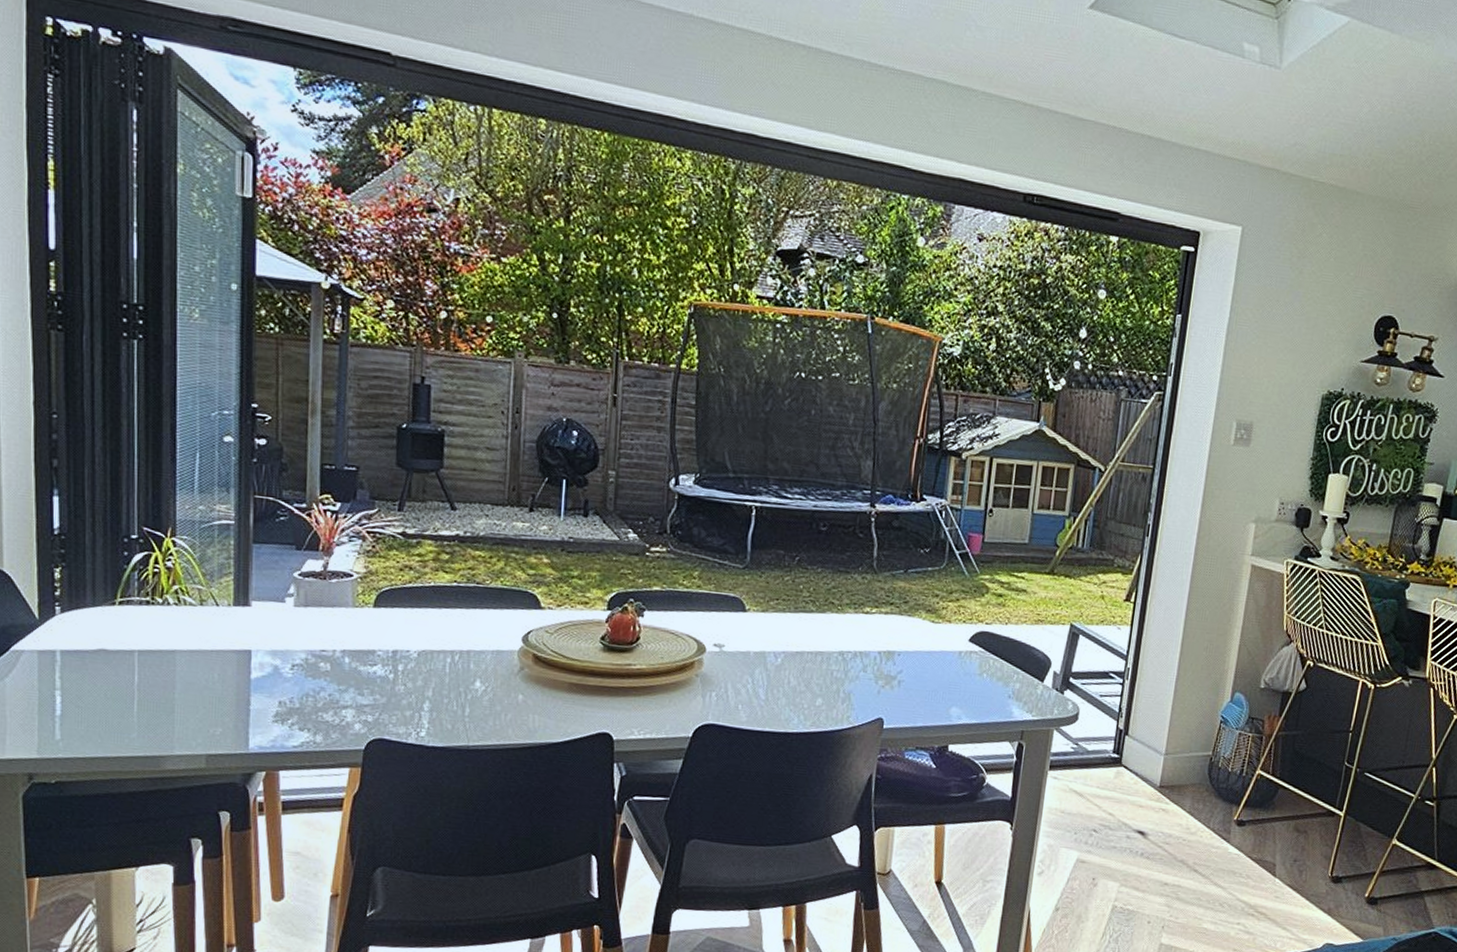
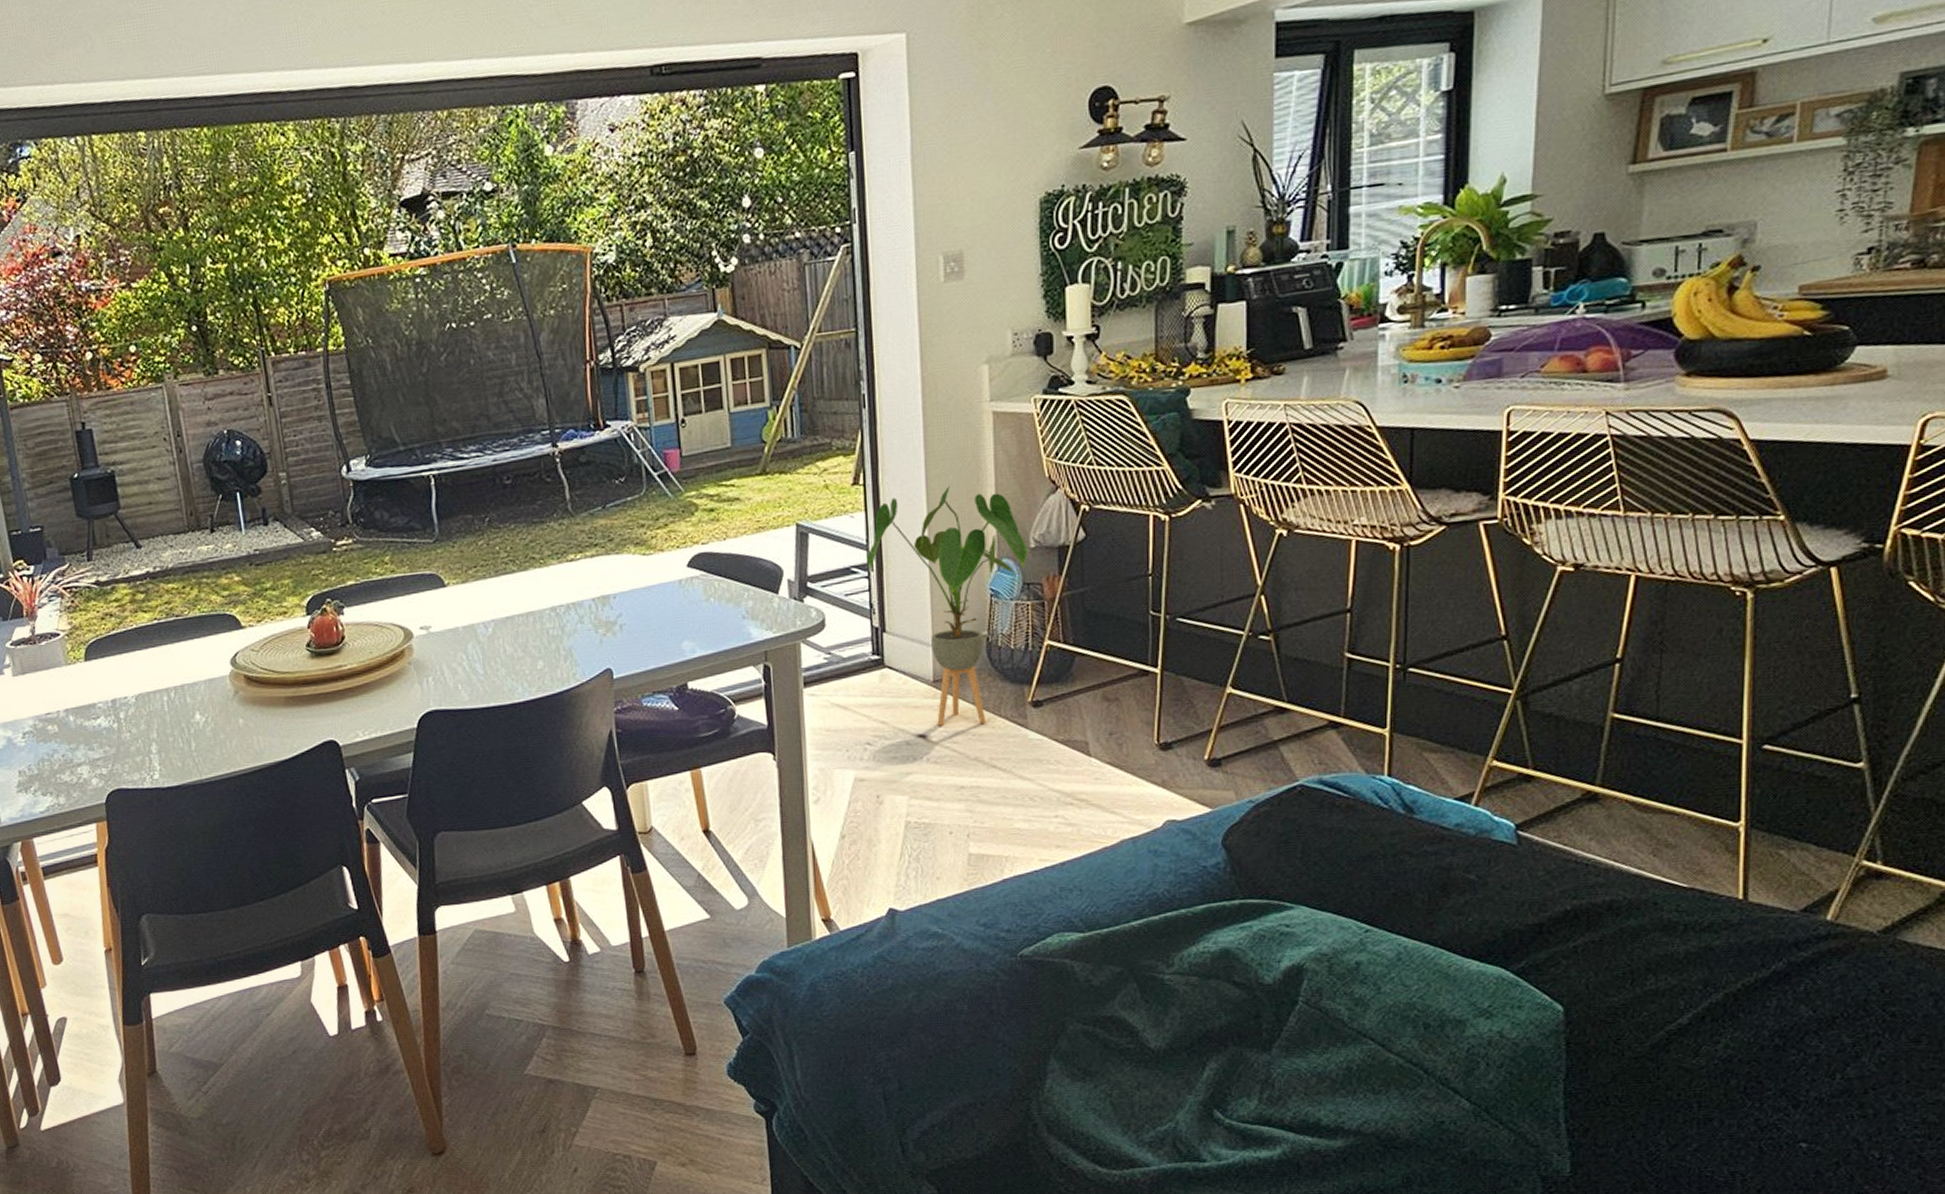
house plant: none [1124,620,1258,831] -> present [867,485,1028,726]

